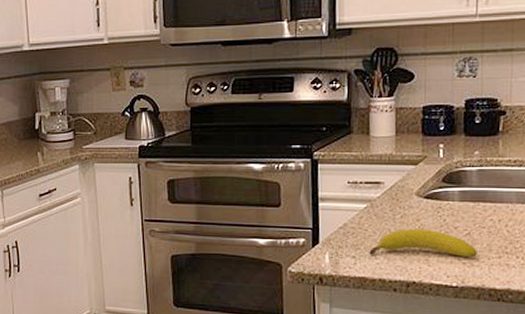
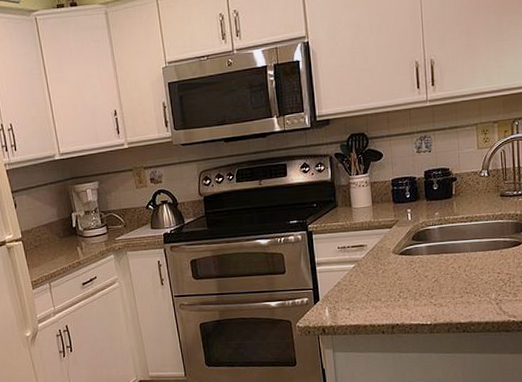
fruit: present [369,228,477,257] -> none [360,280,444,306]

